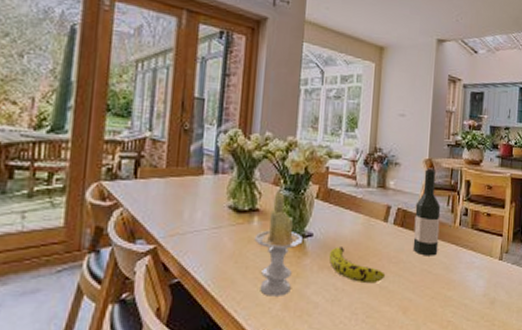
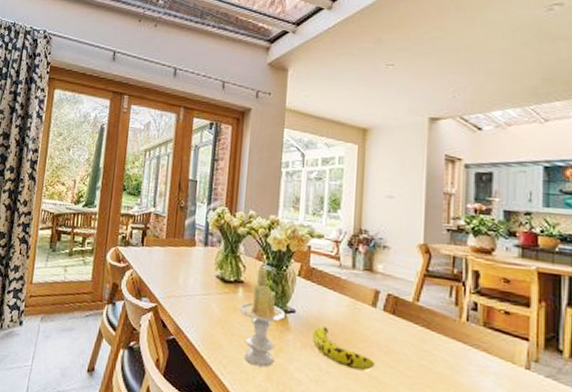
wine bottle: present [412,167,441,256] -> none [407,253,441,352]

